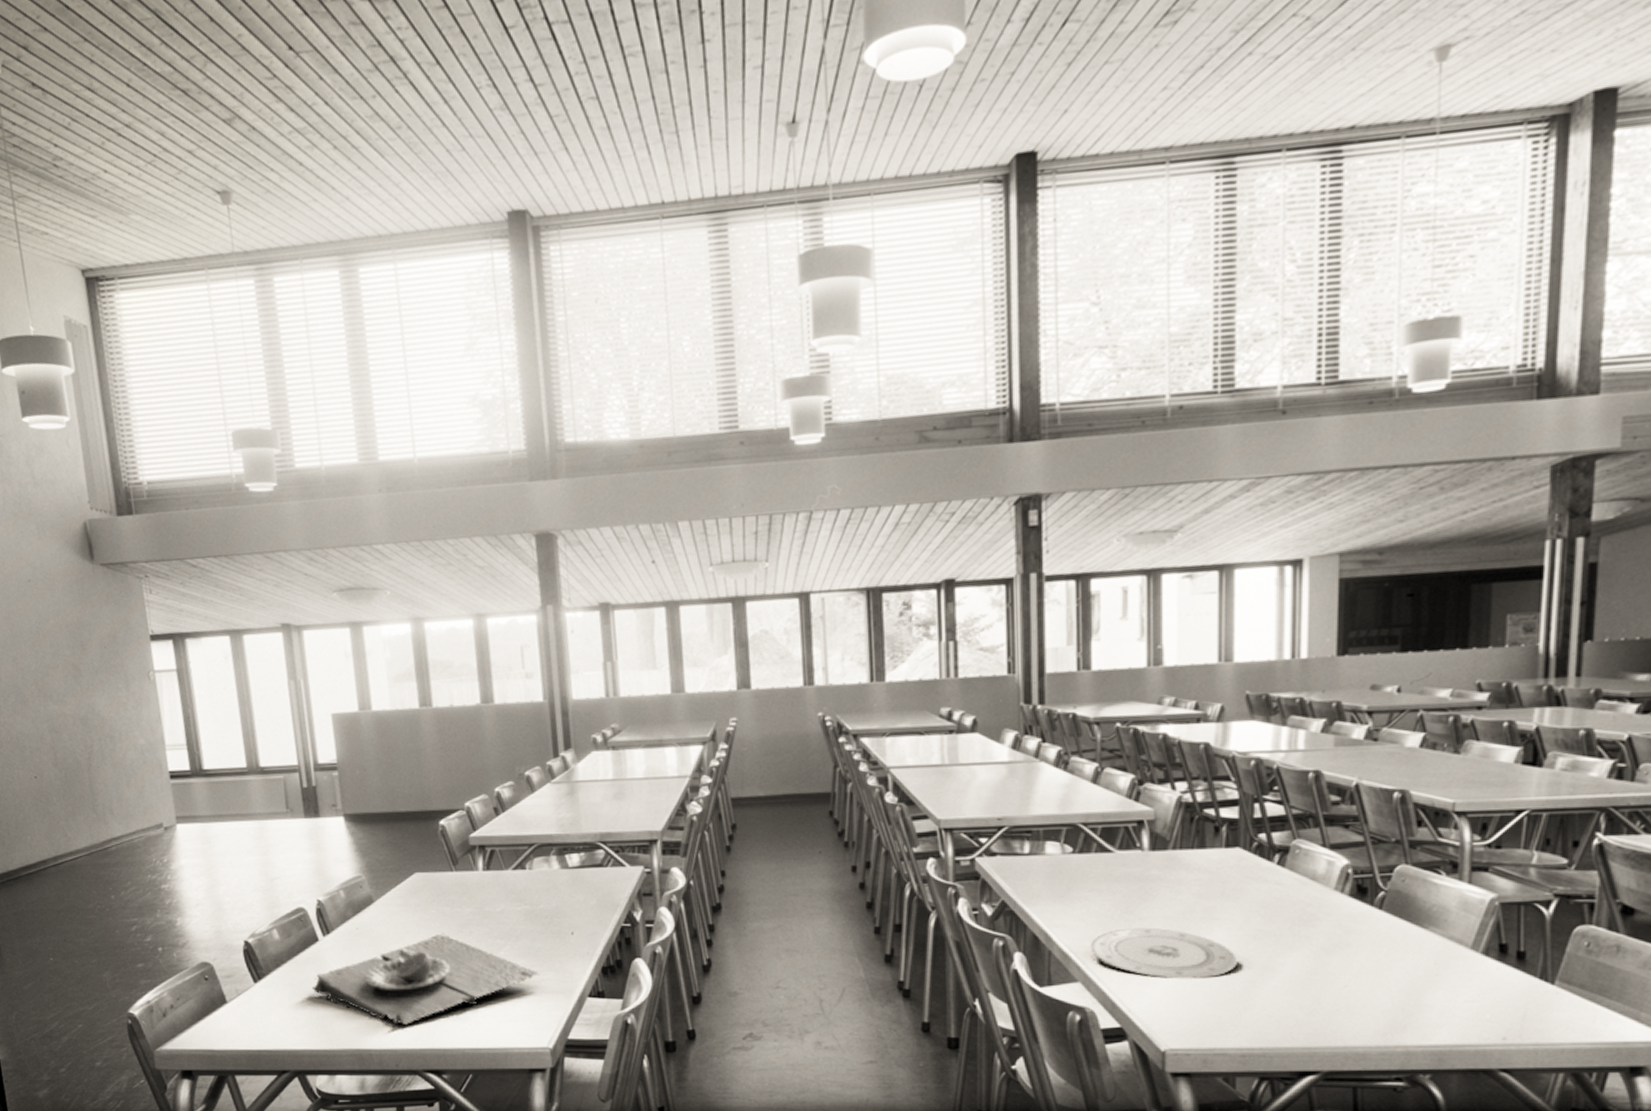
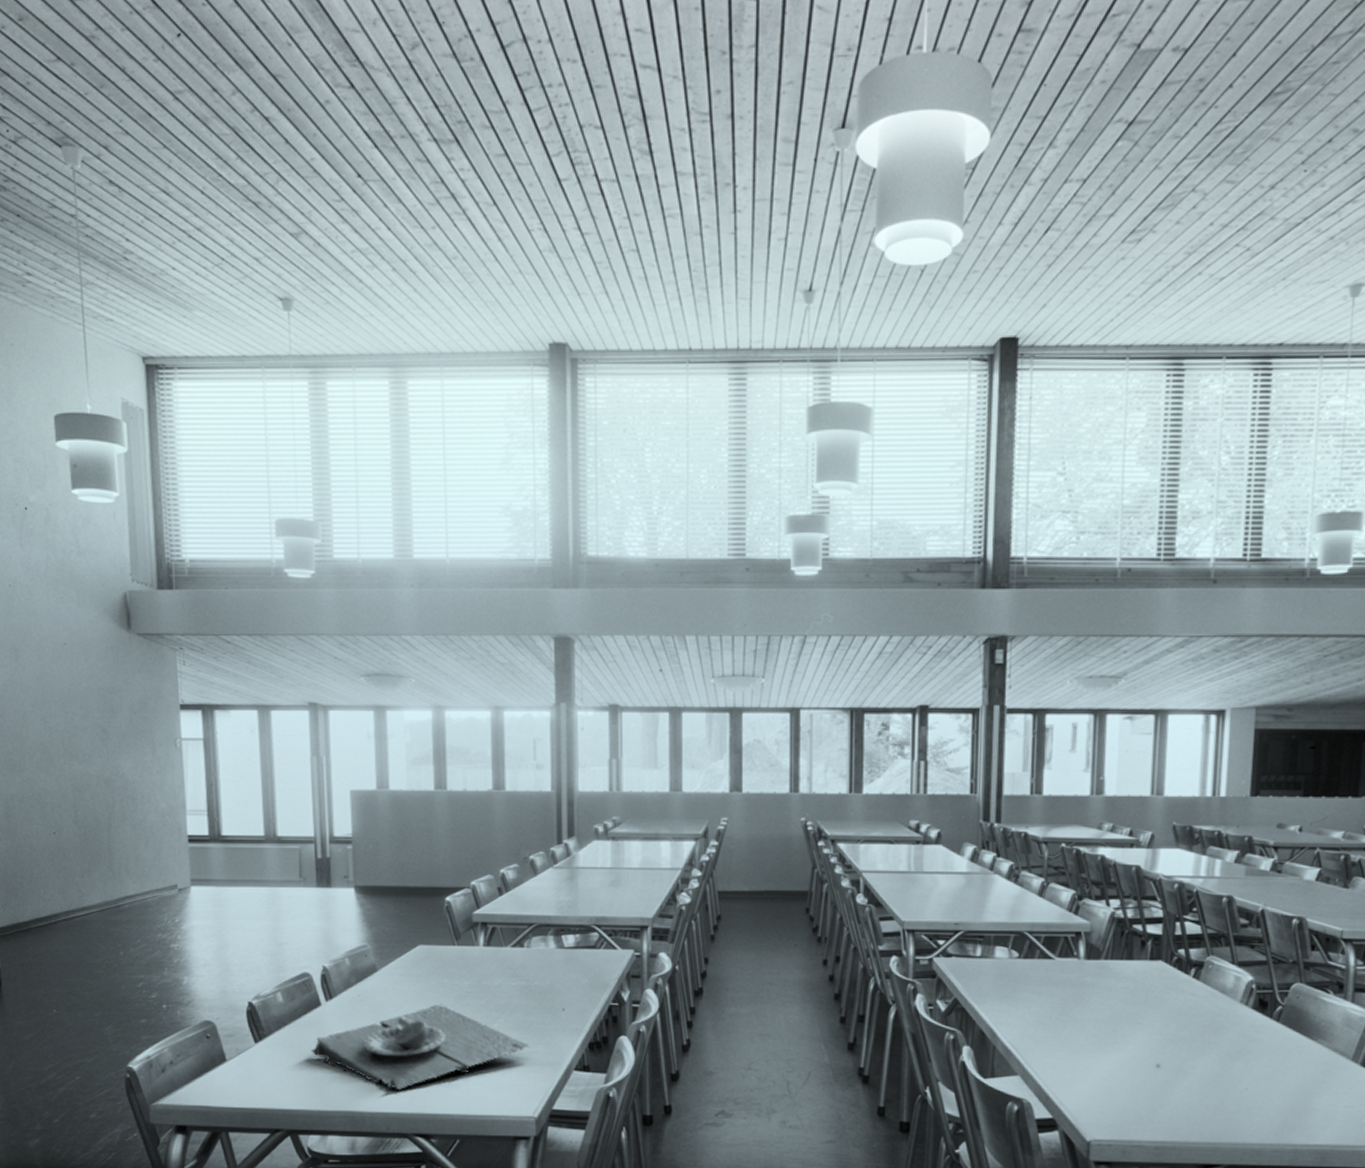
plate: present [1090,927,1237,979] -> none [1029,1028,1156,1077]

